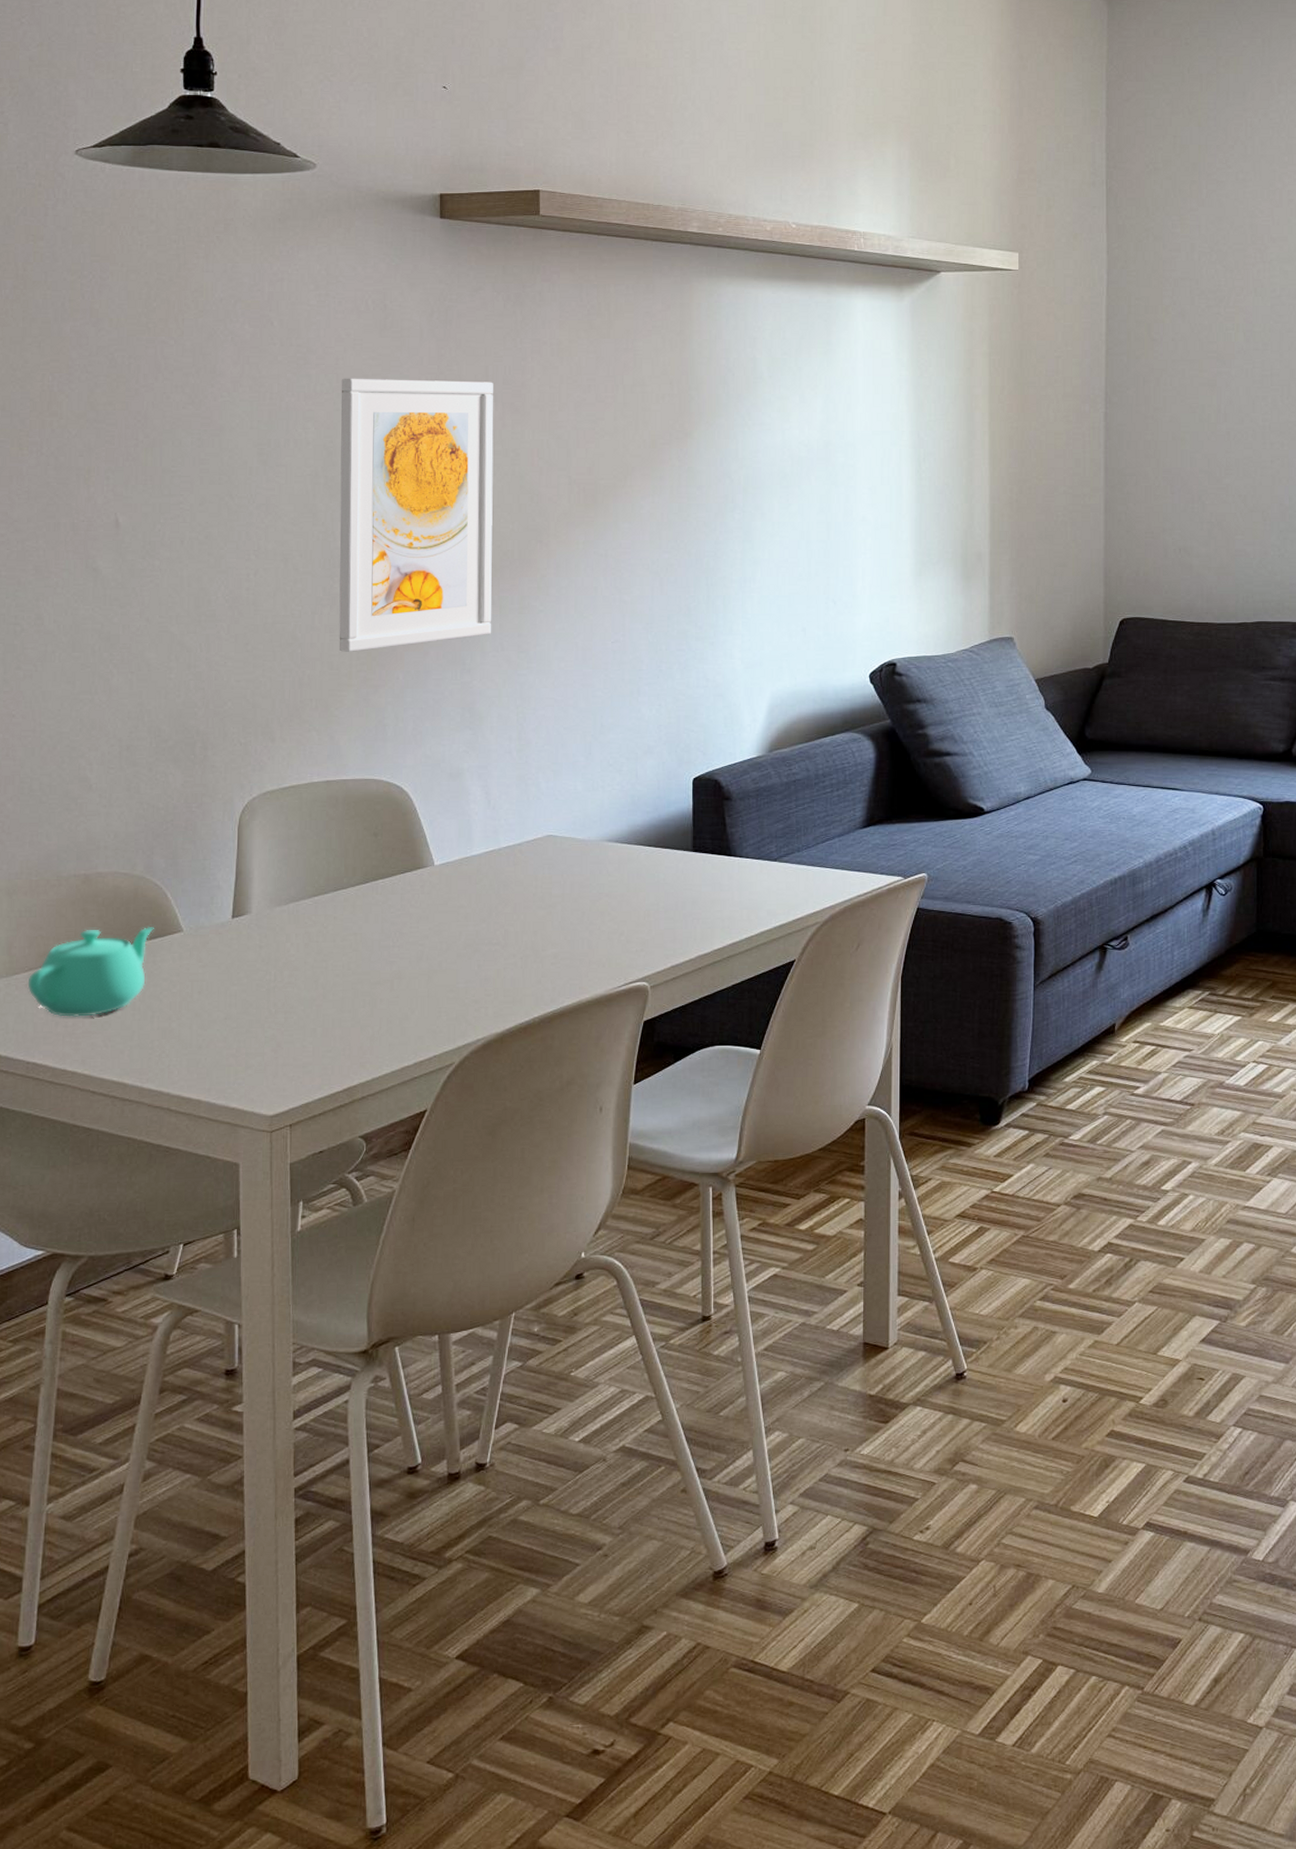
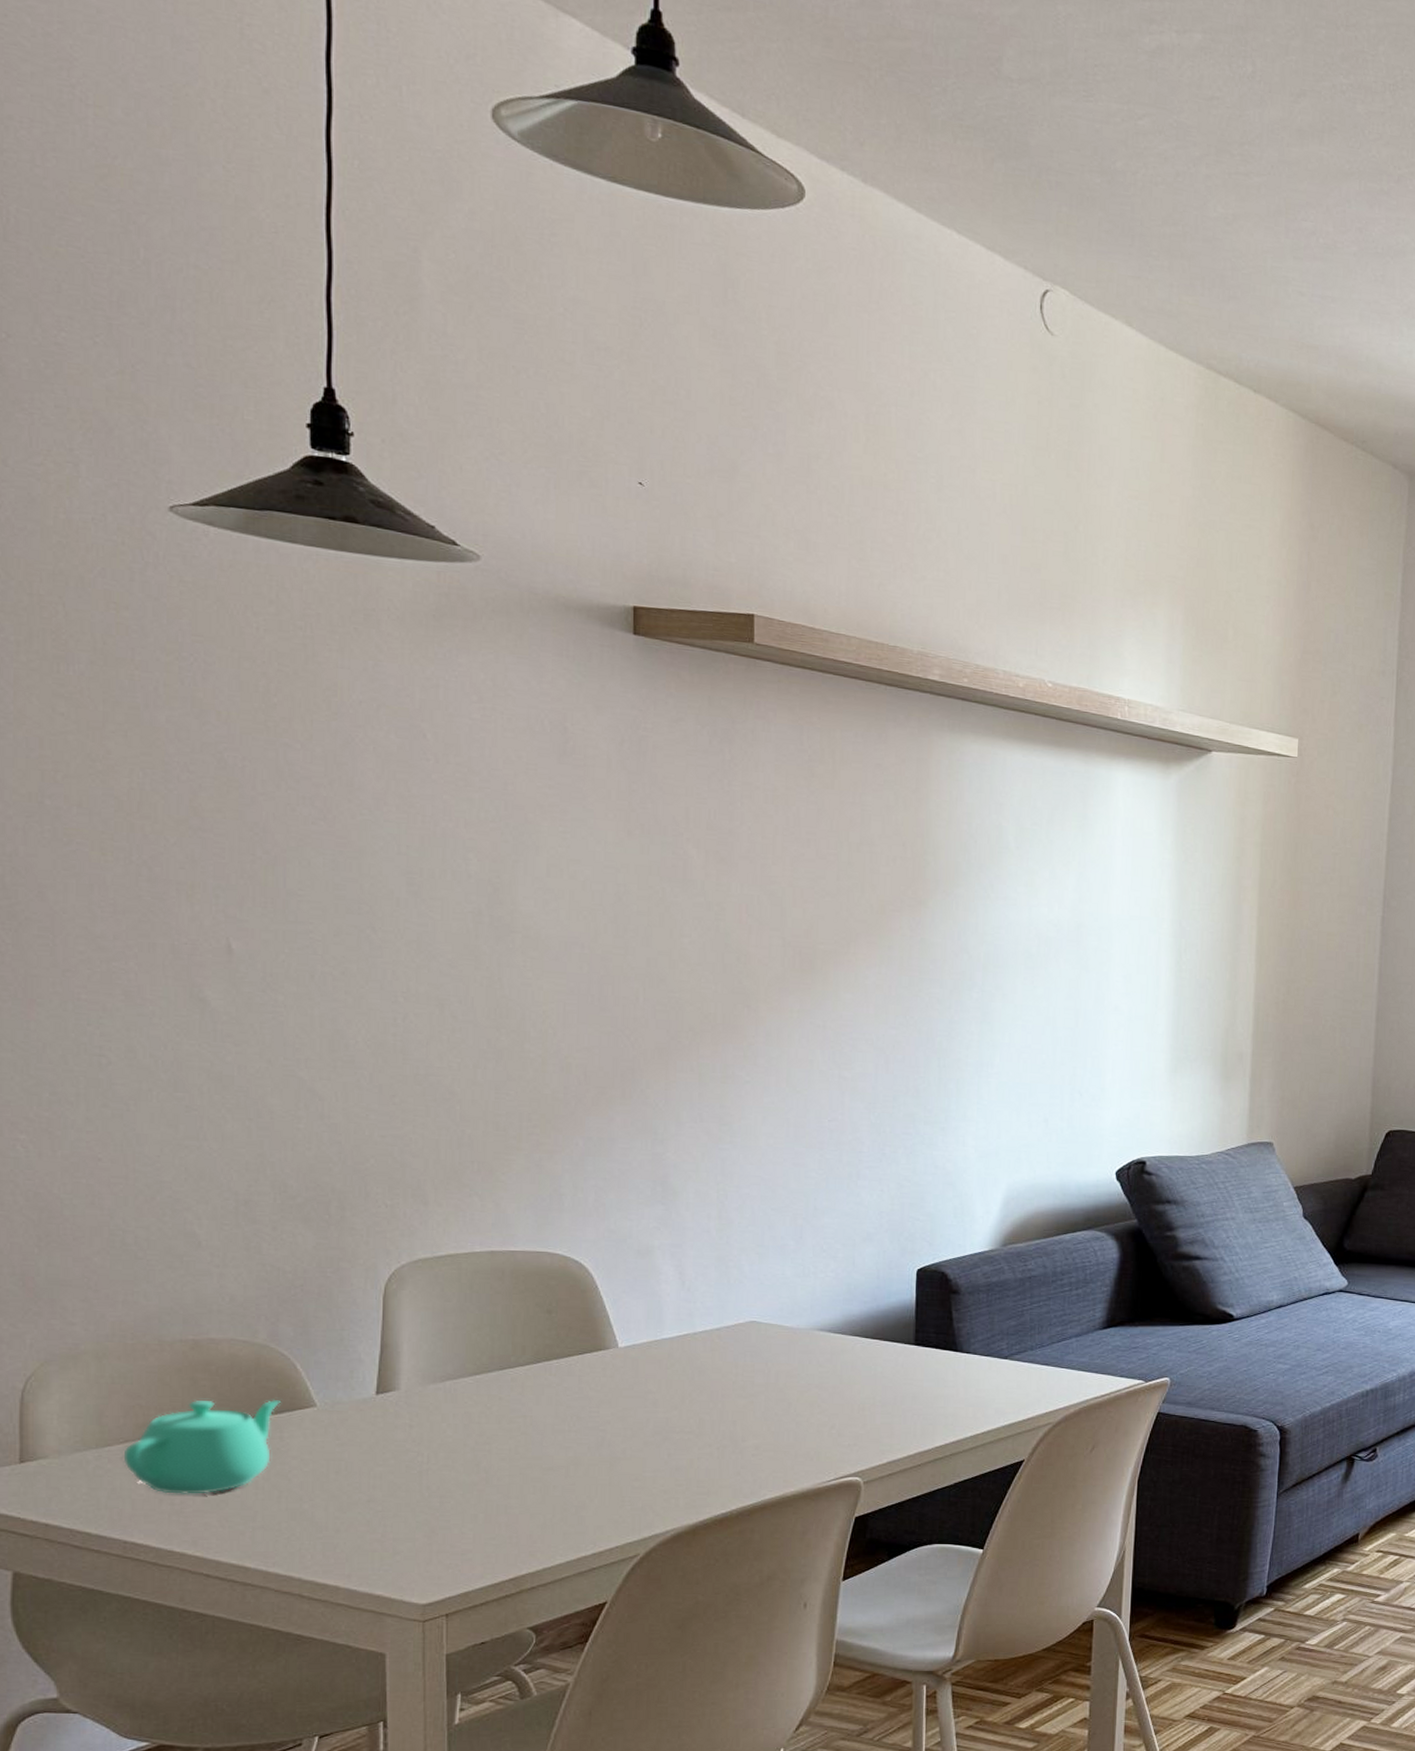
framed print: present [339,378,494,652] -> none [506,806,695,1113]

